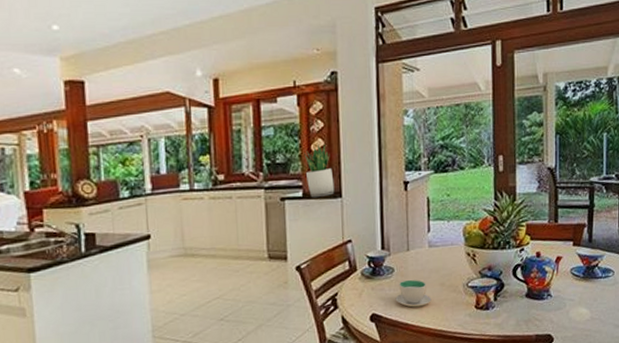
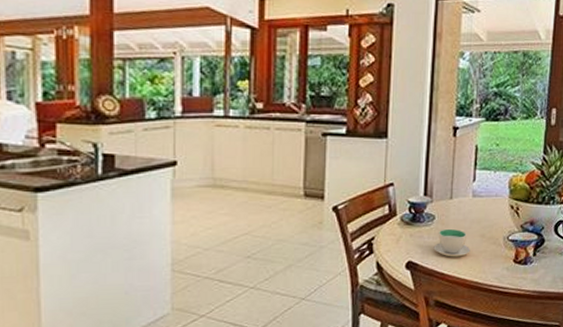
planter: present [304,144,335,198] -> none [351,79,381,136]

